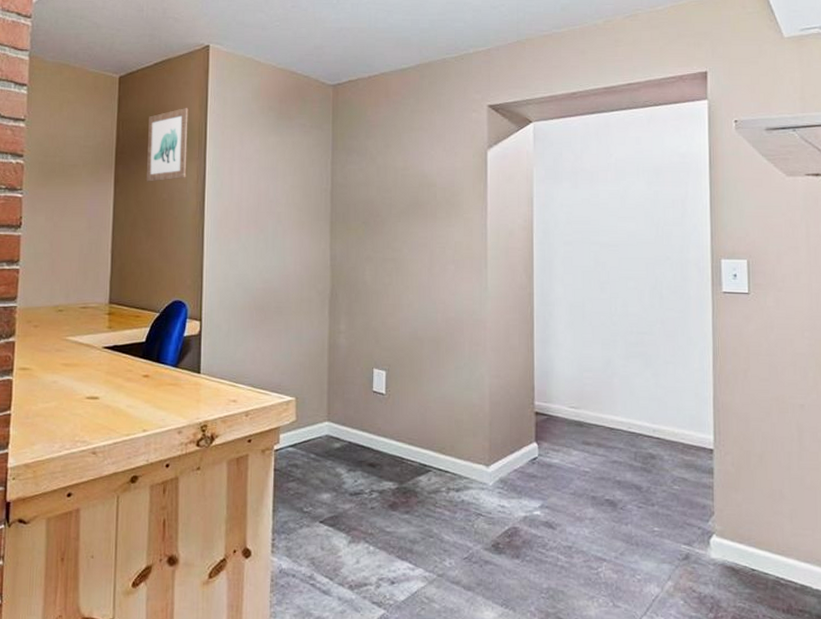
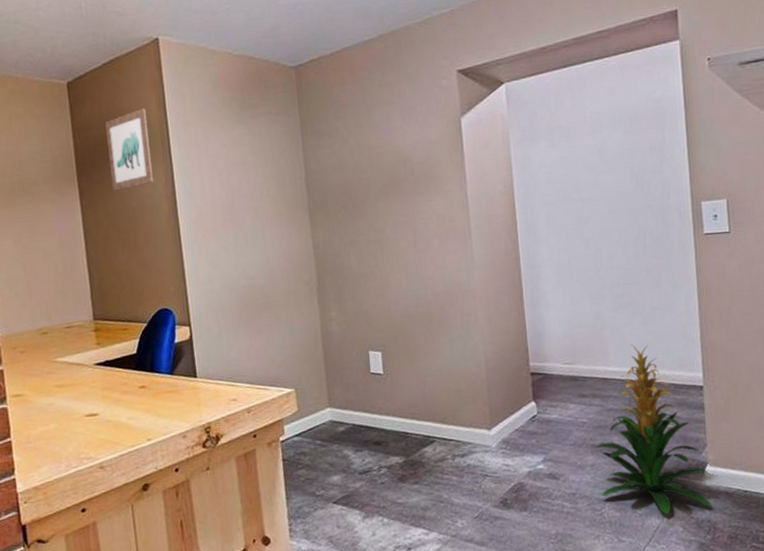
indoor plant: none [595,396,717,584] -> present [595,344,713,515]

